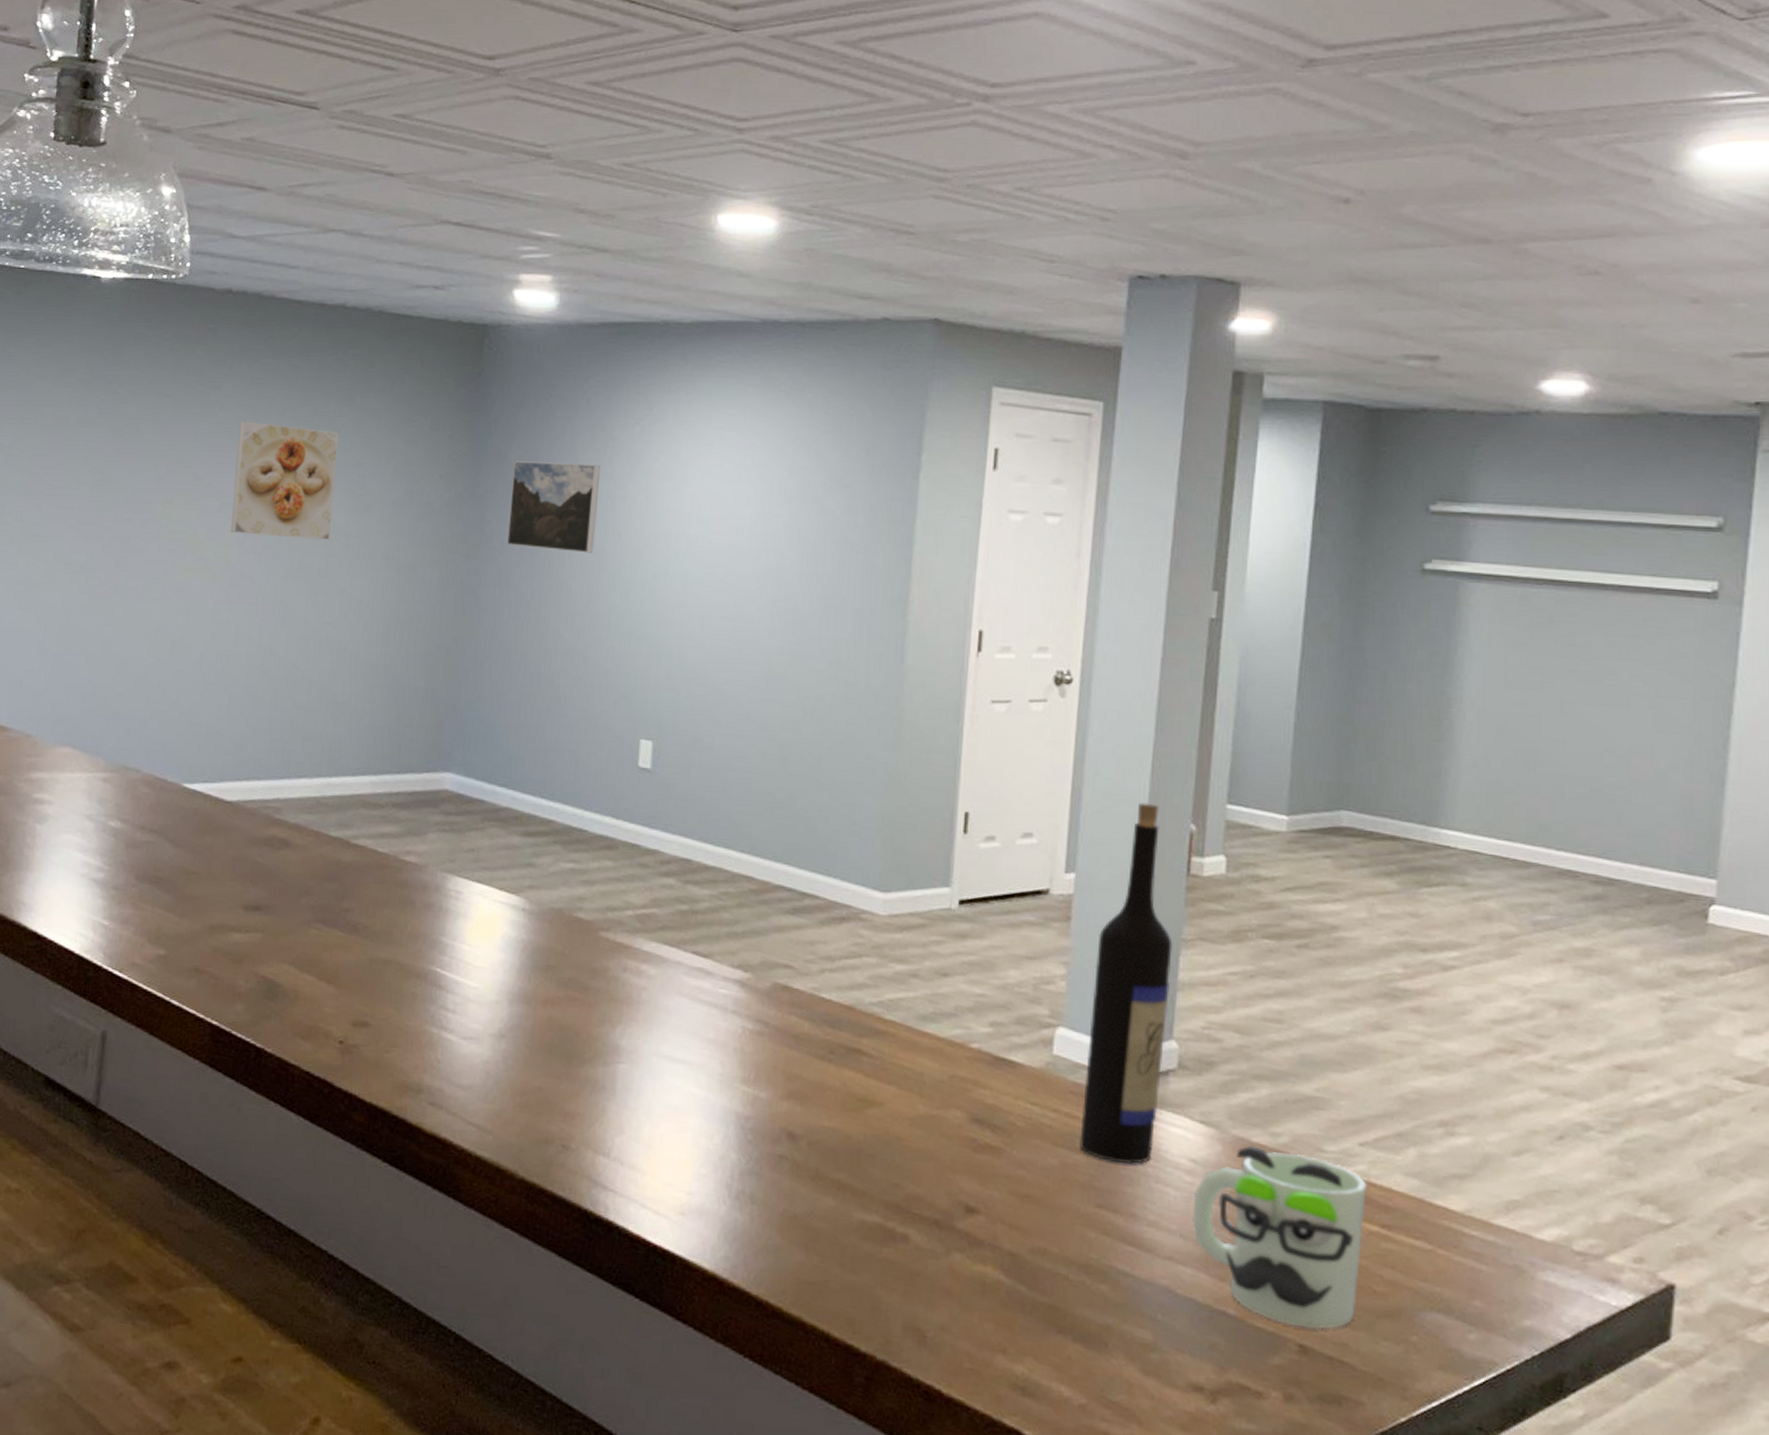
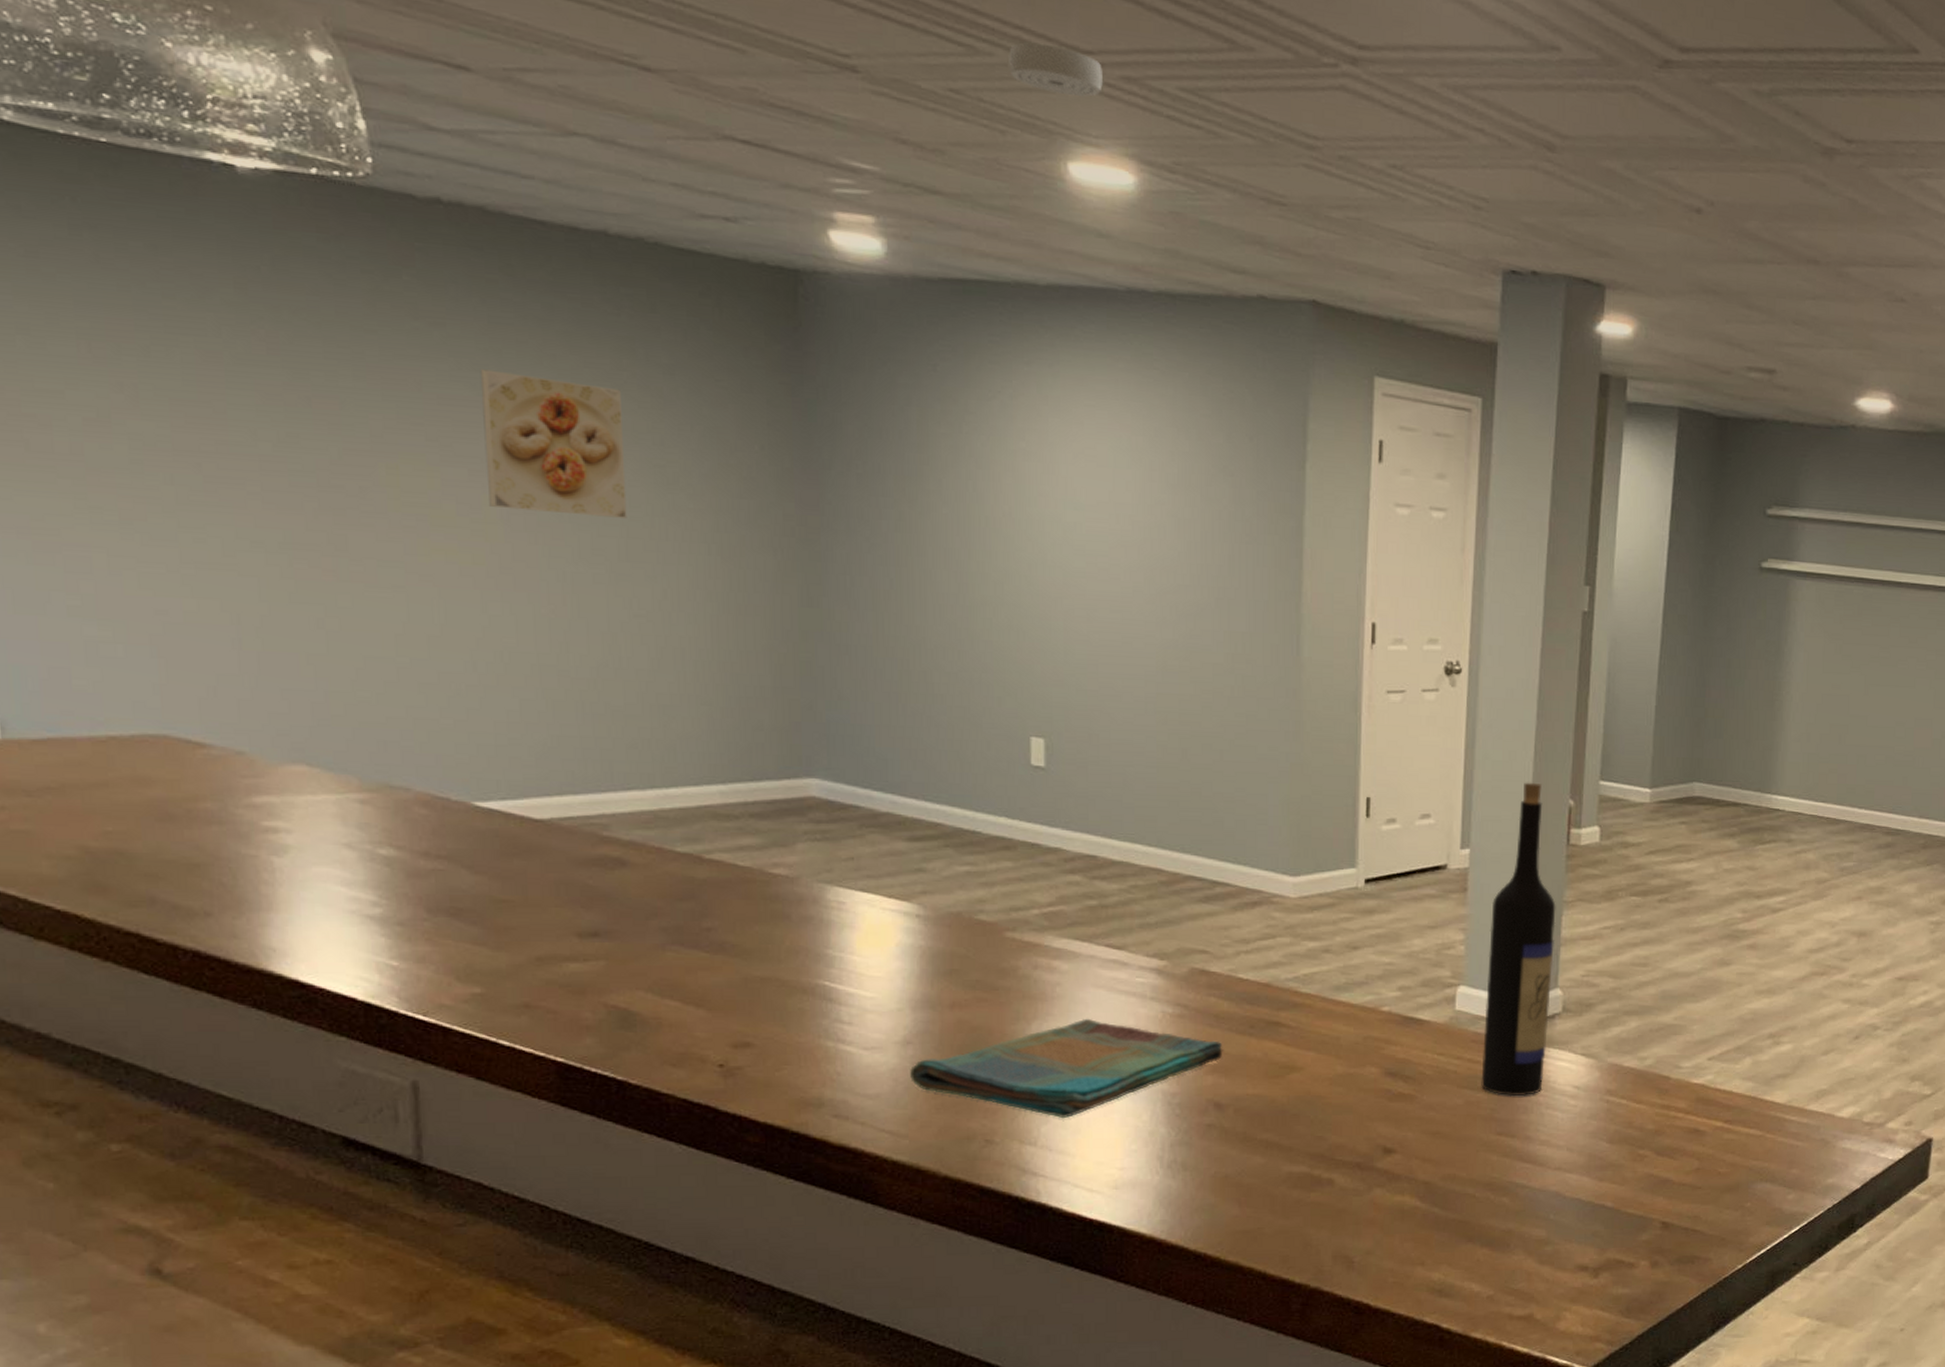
dish towel: none [500,1027,801,1132] -> present [910,1018,1223,1119]
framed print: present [506,461,600,553] -> none [852,433,958,539]
smoke detector: none [674,118,755,158] -> present [1009,42,1103,98]
mug: present [1192,1145,1368,1330] -> none [1576,1069,1715,1209]

